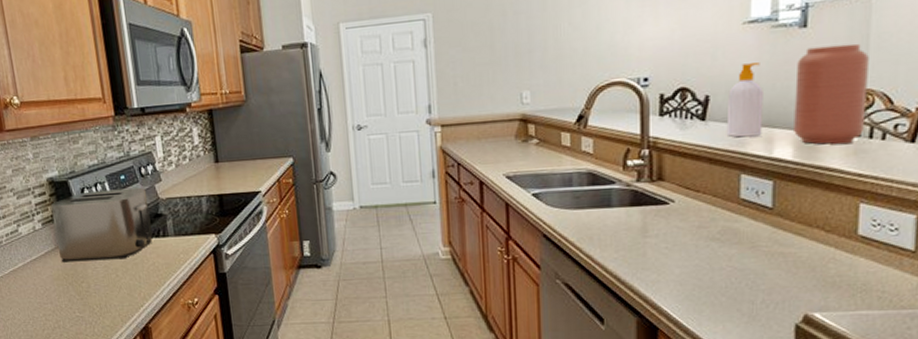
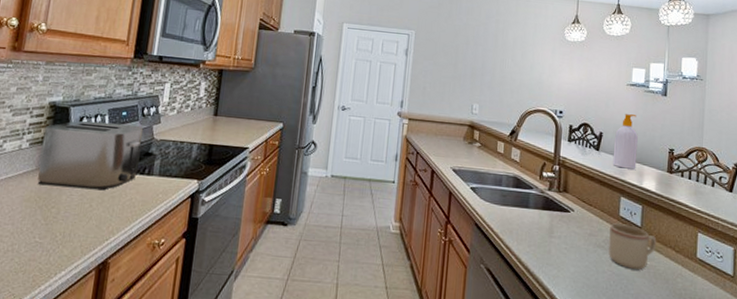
mug: none [727,207,797,260] -> present [608,223,657,269]
vase: present [794,43,869,145] -> none [657,111,704,185]

